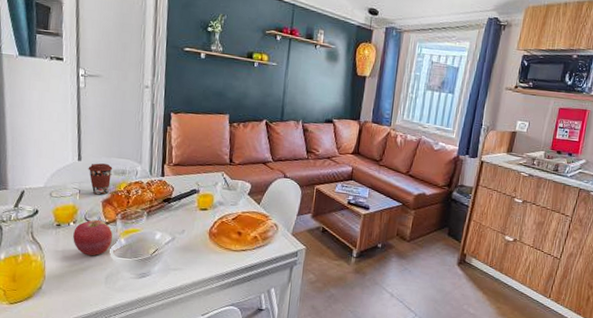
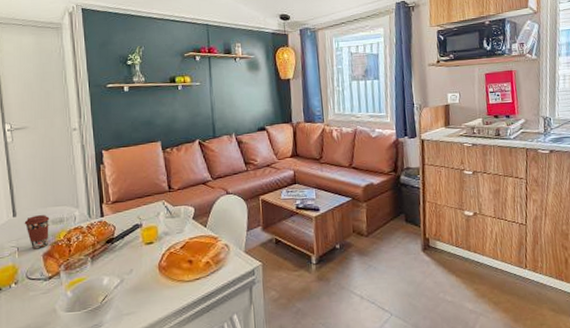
apple: present [73,219,113,256] -> none [16,275,58,317]

